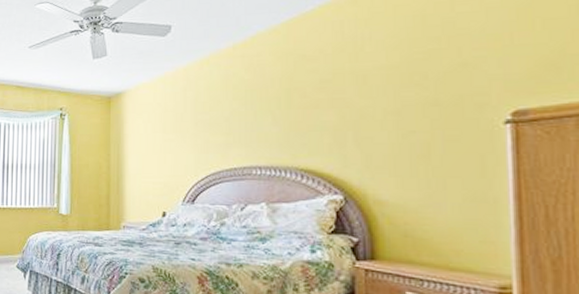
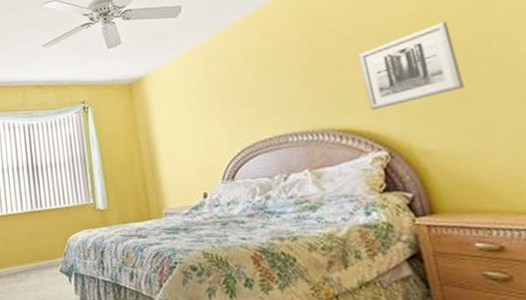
wall art: none [334,77,429,155] -> present [358,21,465,111]

